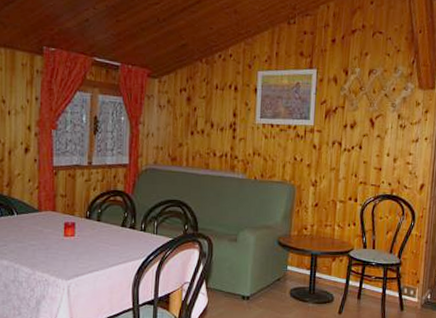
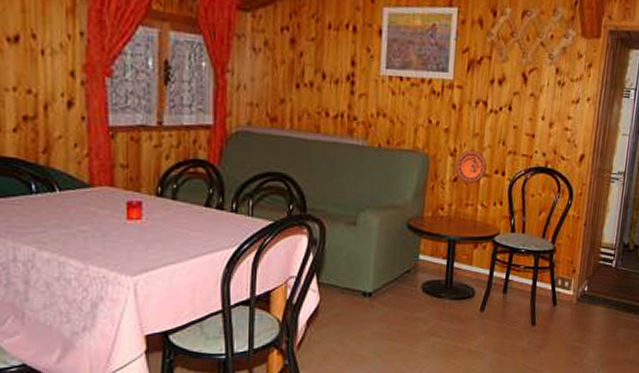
decorative plate: none [316,181,342,208] -> present [455,150,487,184]

